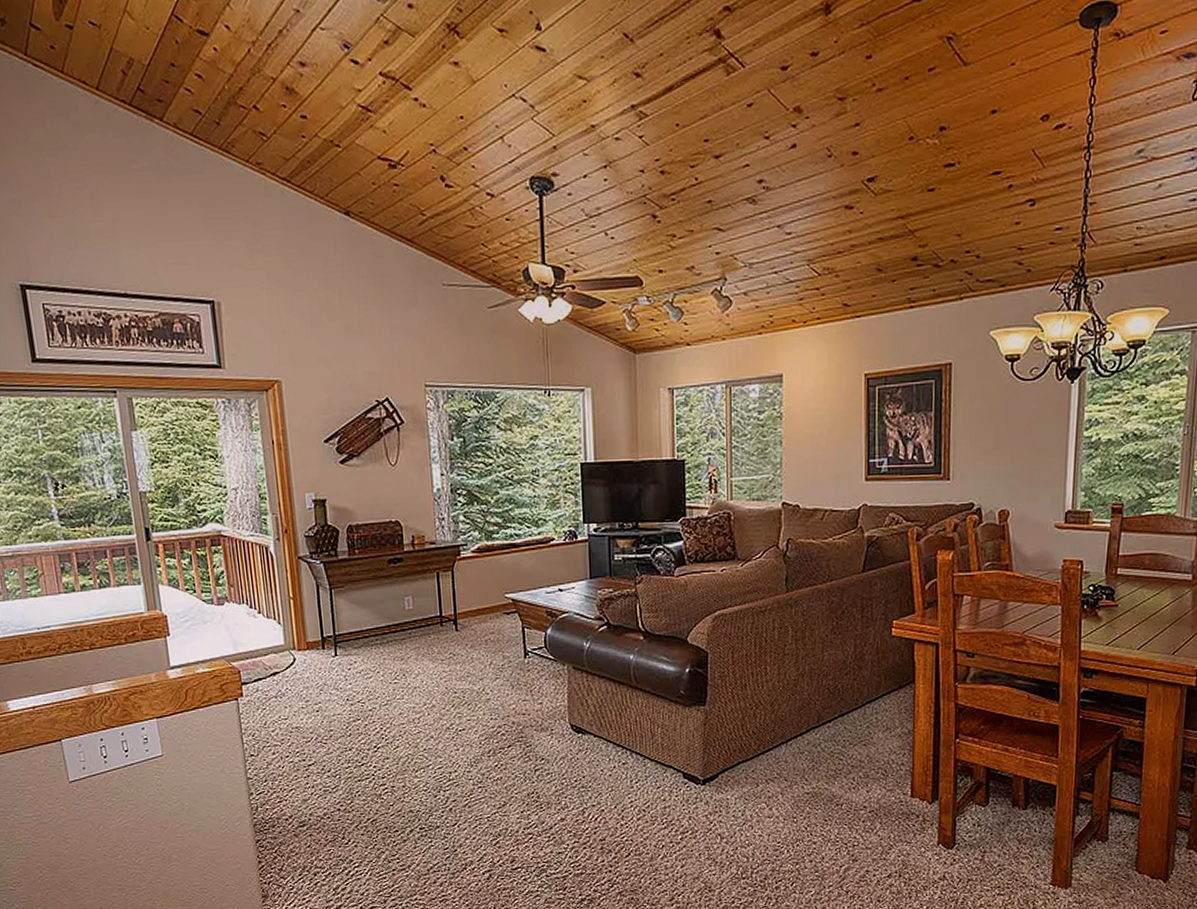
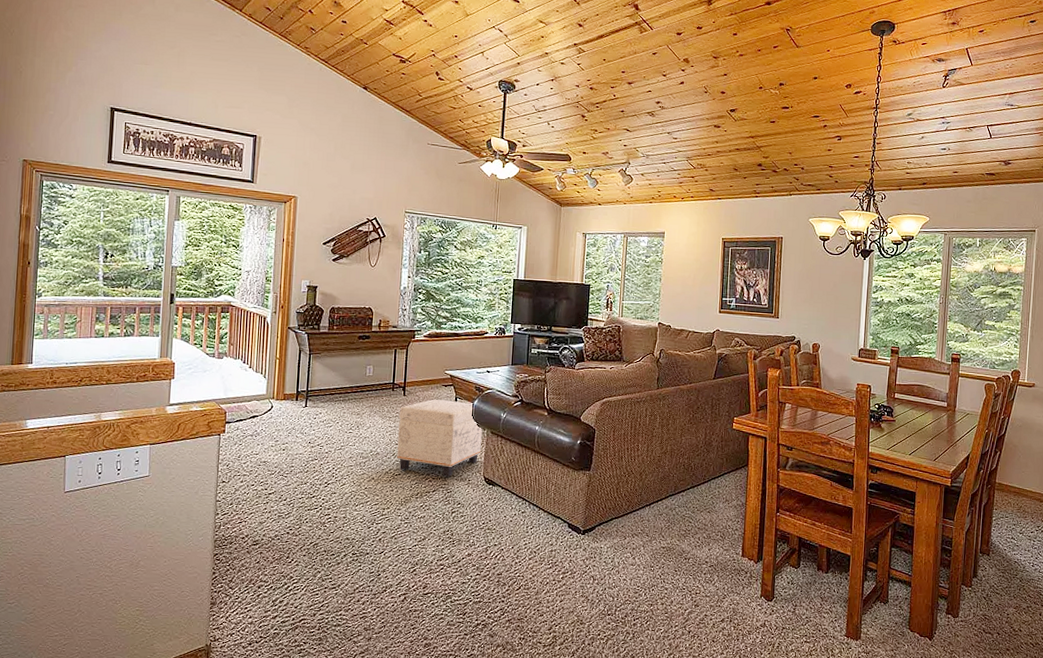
ottoman: none [452,631,563,728] -> present [397,399,482,477]

